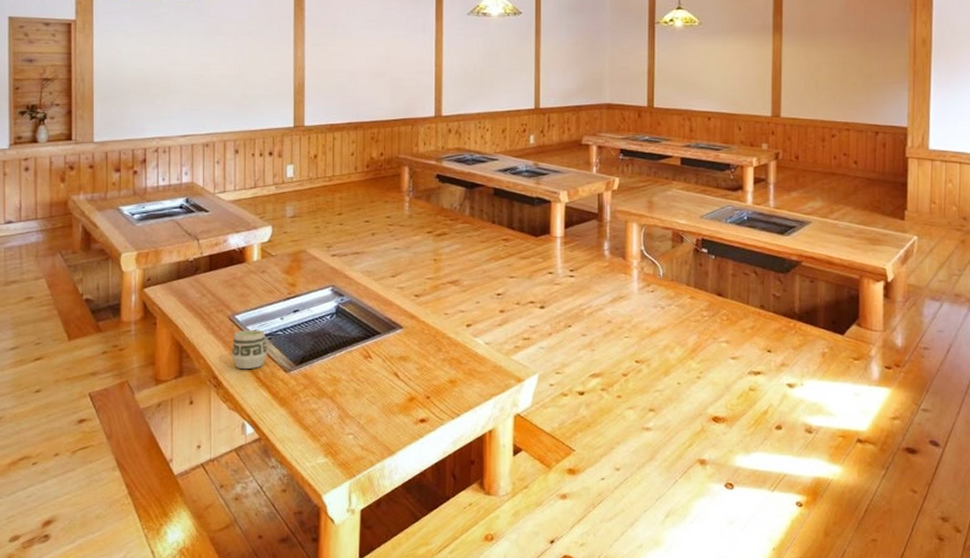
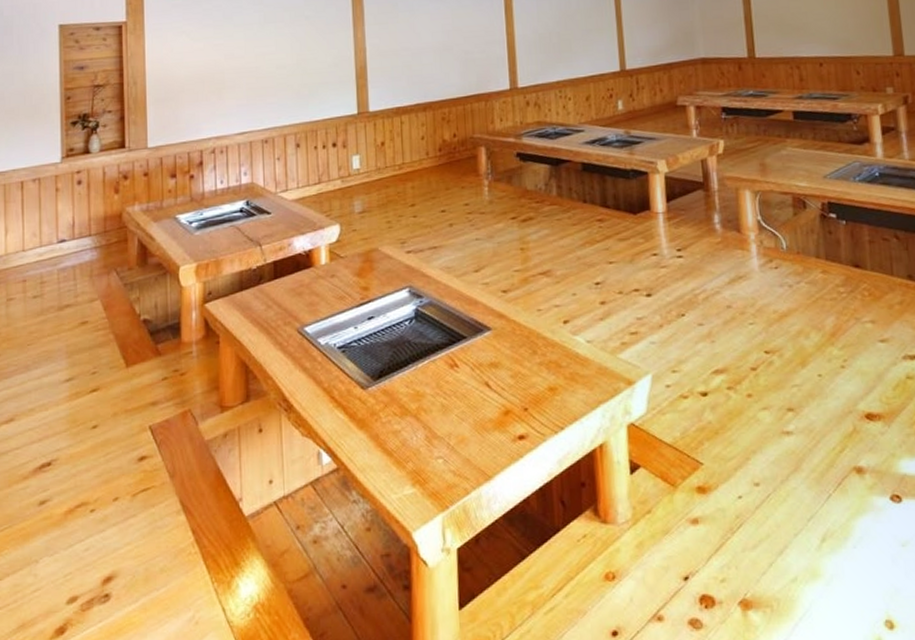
cup: present [232,330,267,370] -> none [302,342,342,389]

